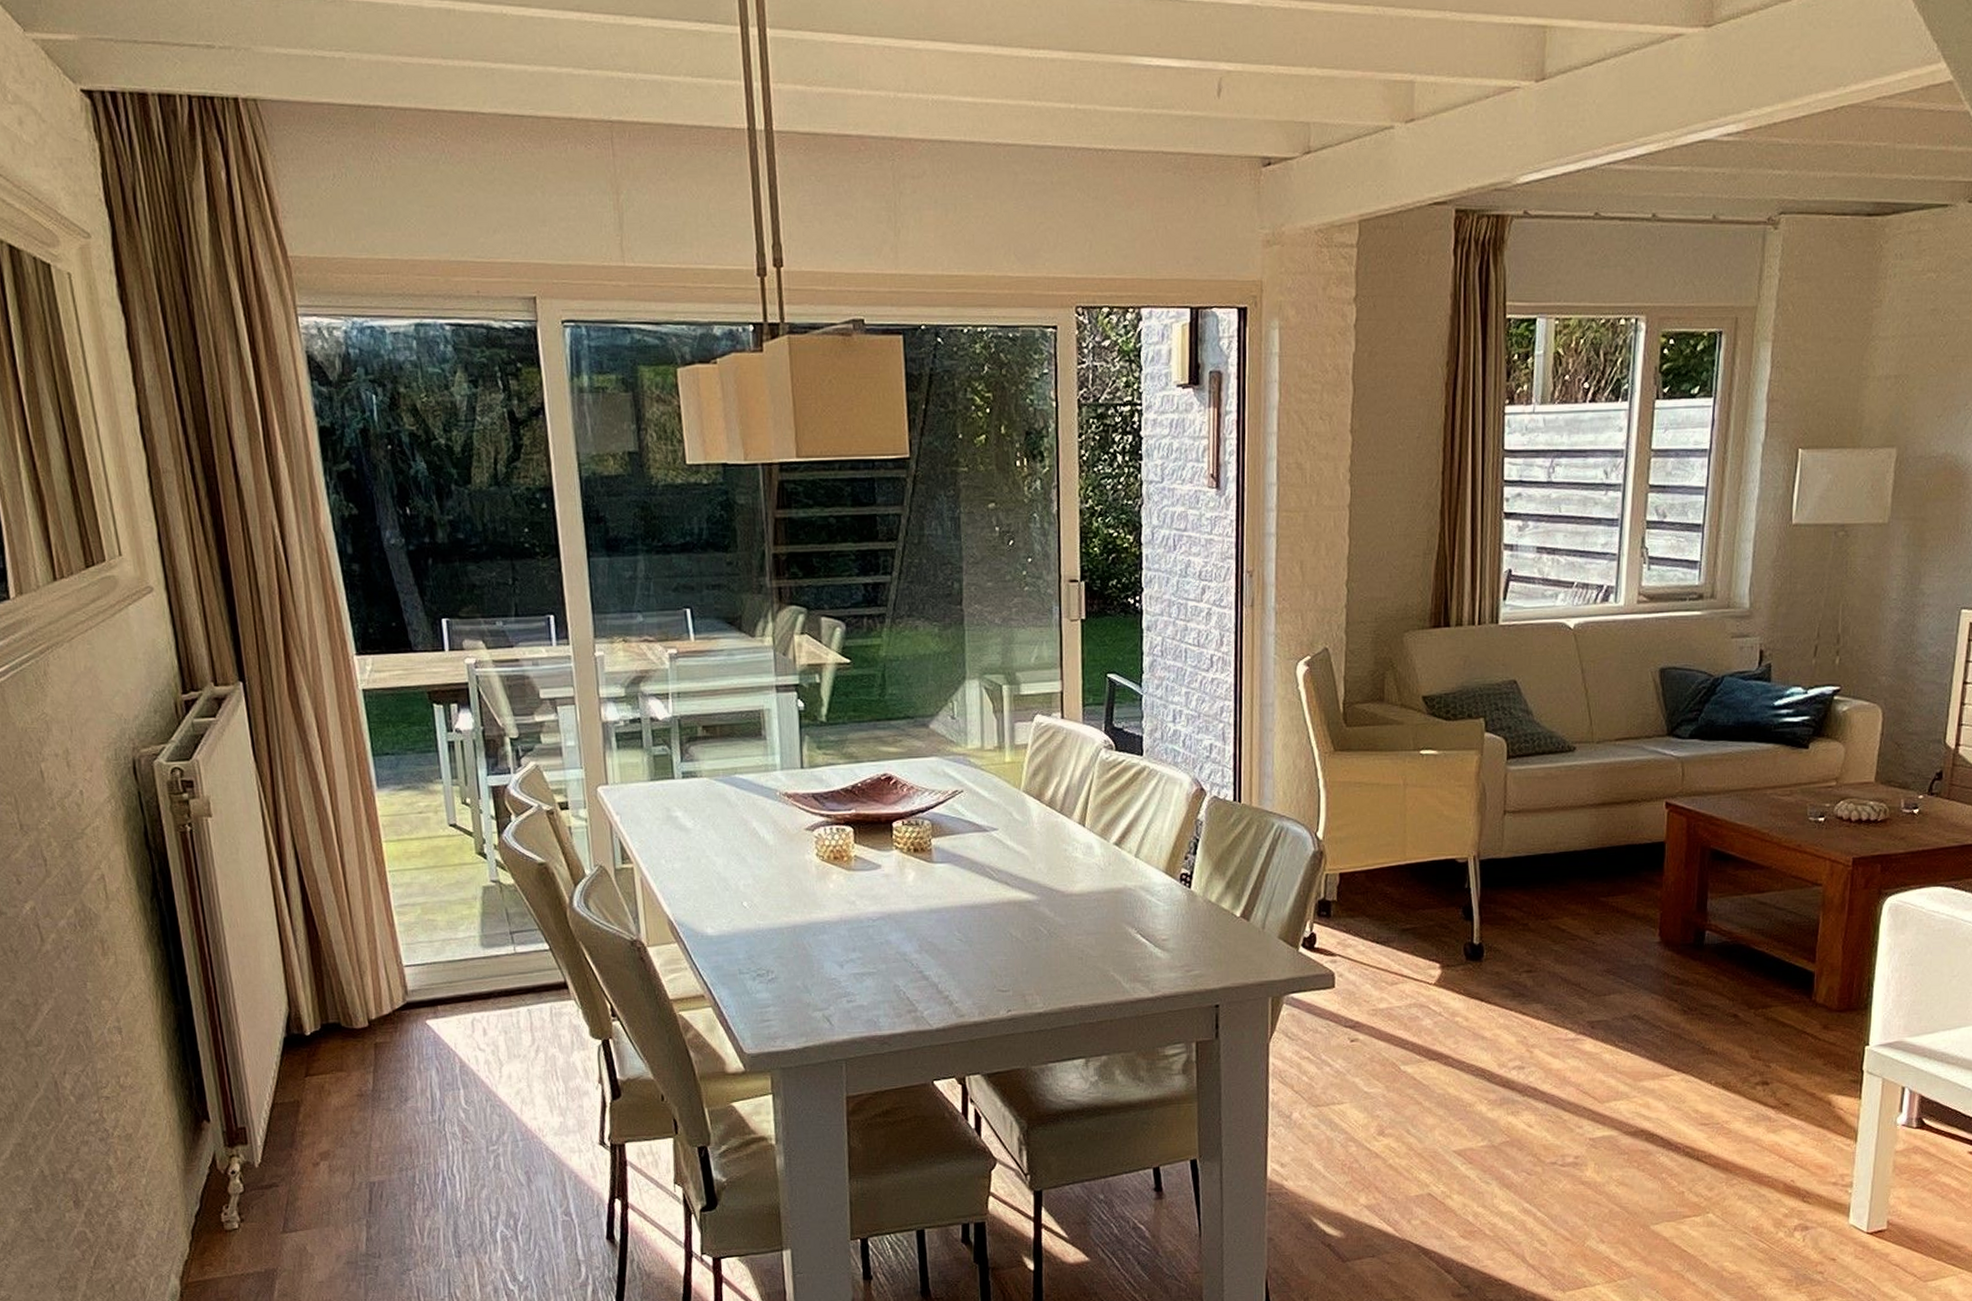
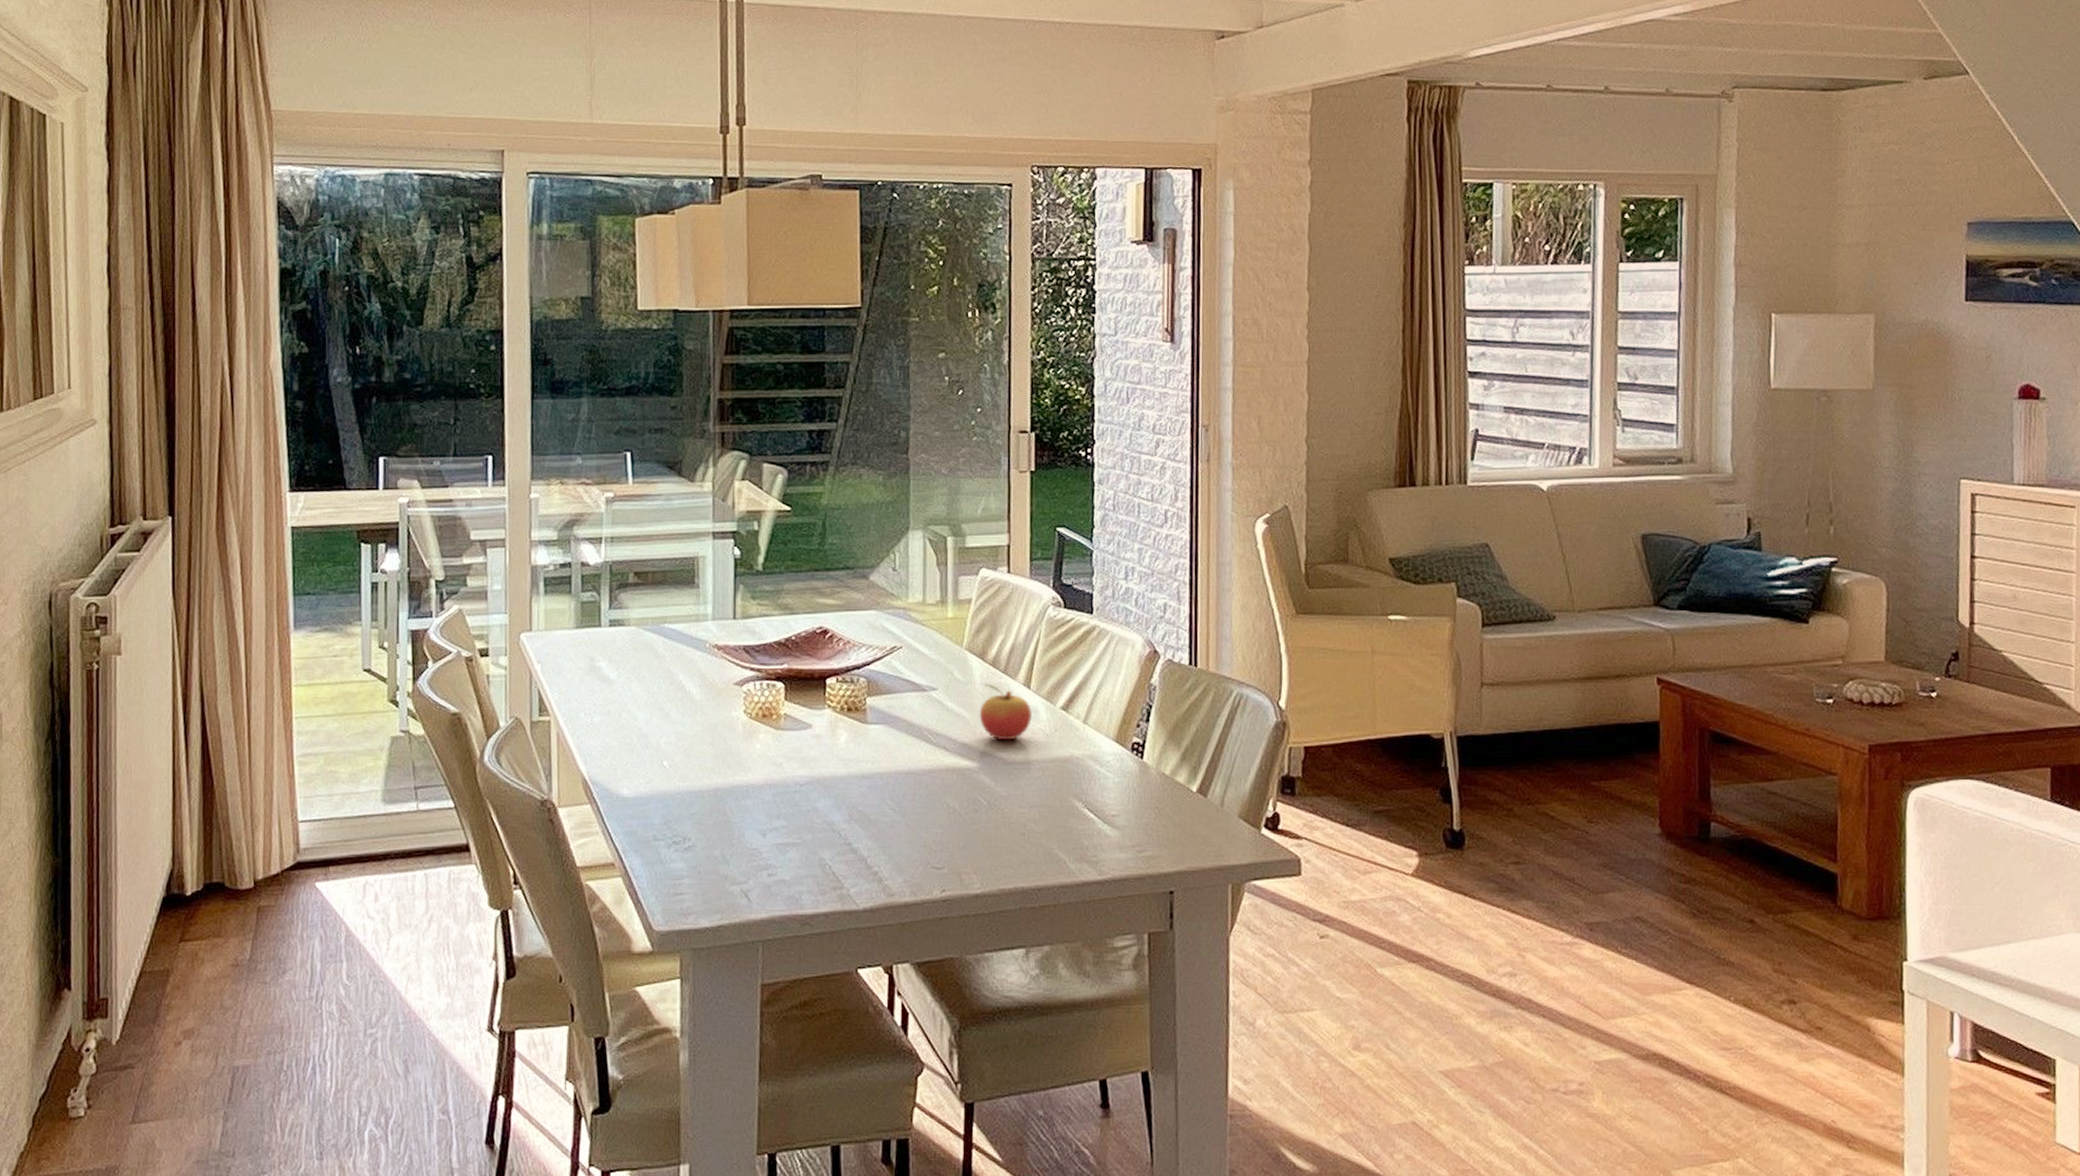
fruit: none [1038,823,1088,875] -> present [979,684,1033,741]

